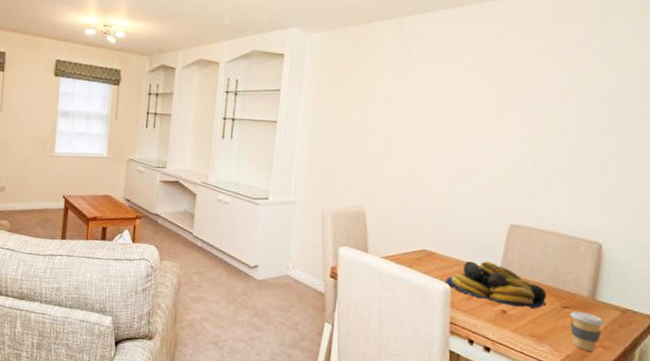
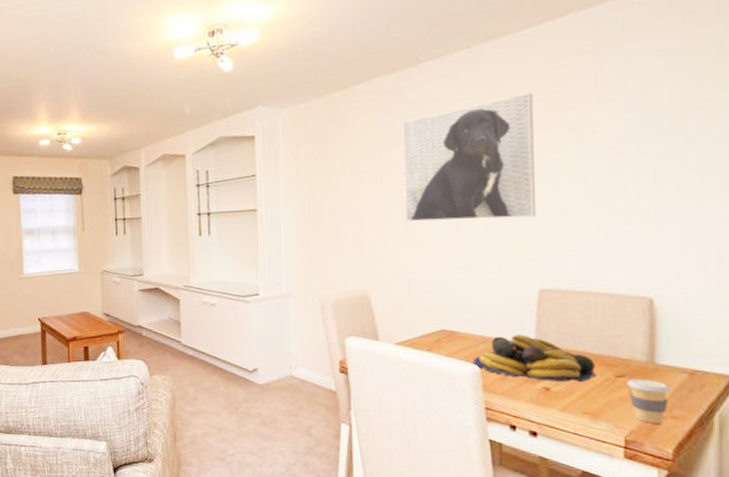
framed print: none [406,50,530,160] -> present [401,92,537,222]

